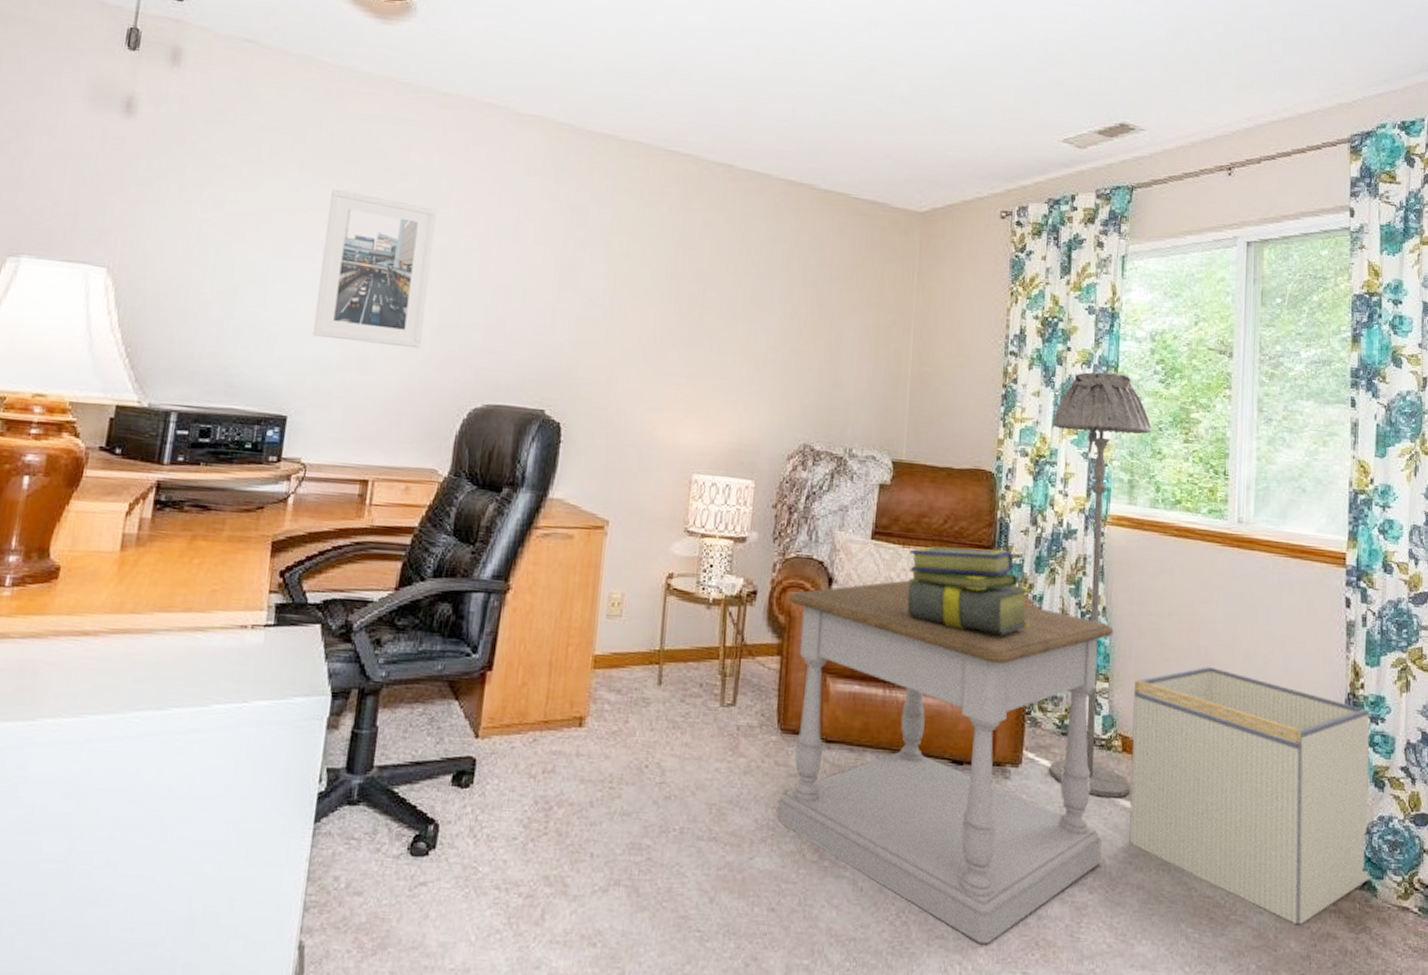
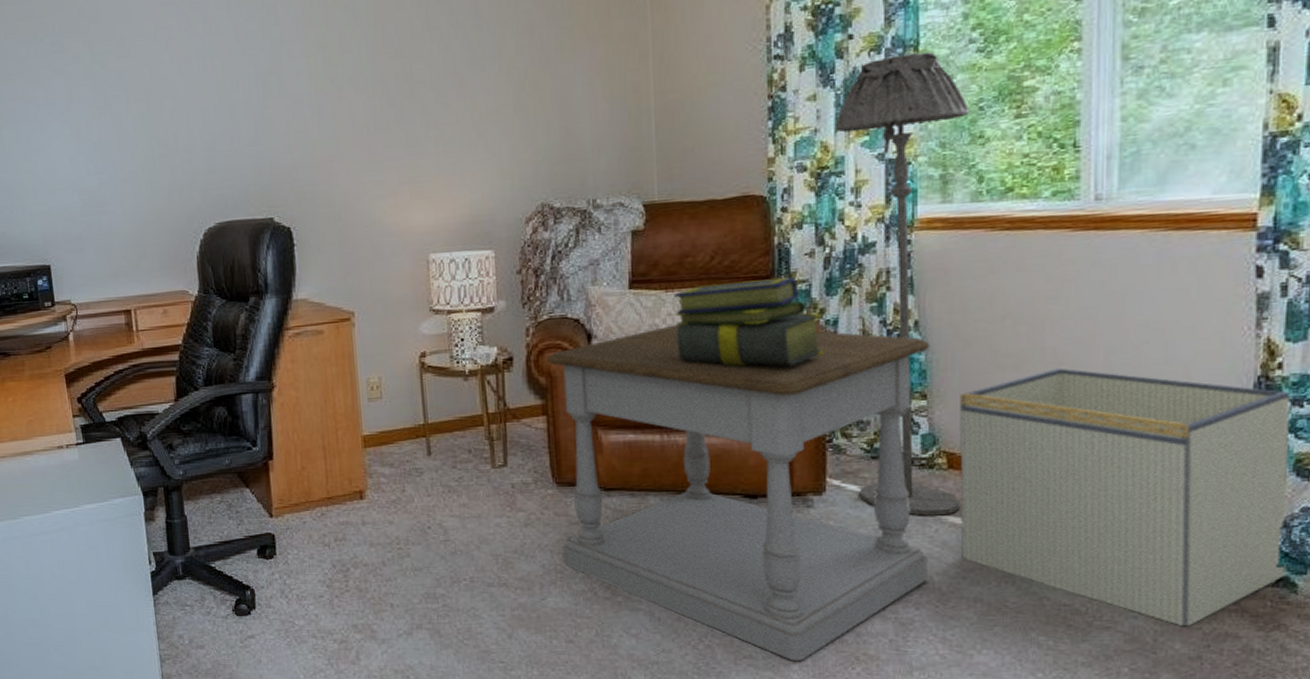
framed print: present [312,188,437,349] -> none [36,43,149,189]

